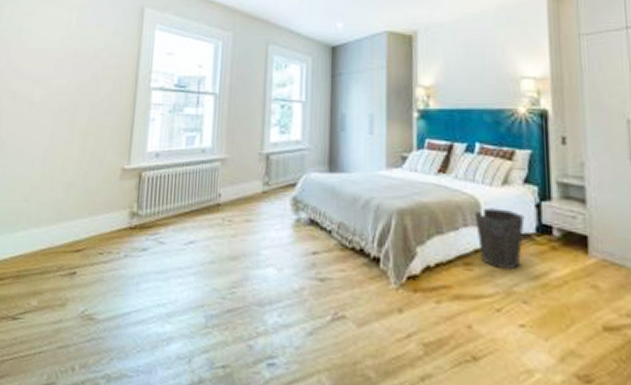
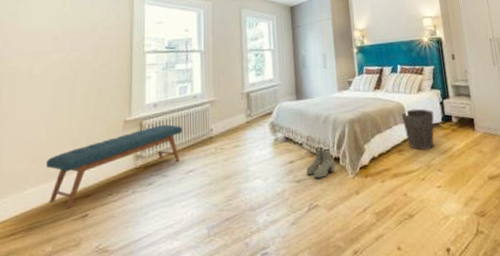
bench: none [38,180,187,262] -> present [45,124,183,209]
boots: none [334,239,372,282] -> present [306,146,335,179]

